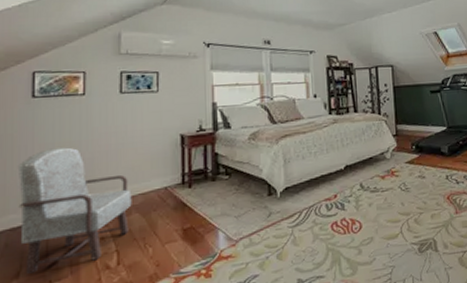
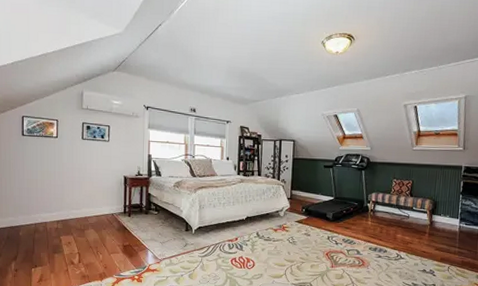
armchair: present [18,147,132,274] -> none [14,174,89,259]

